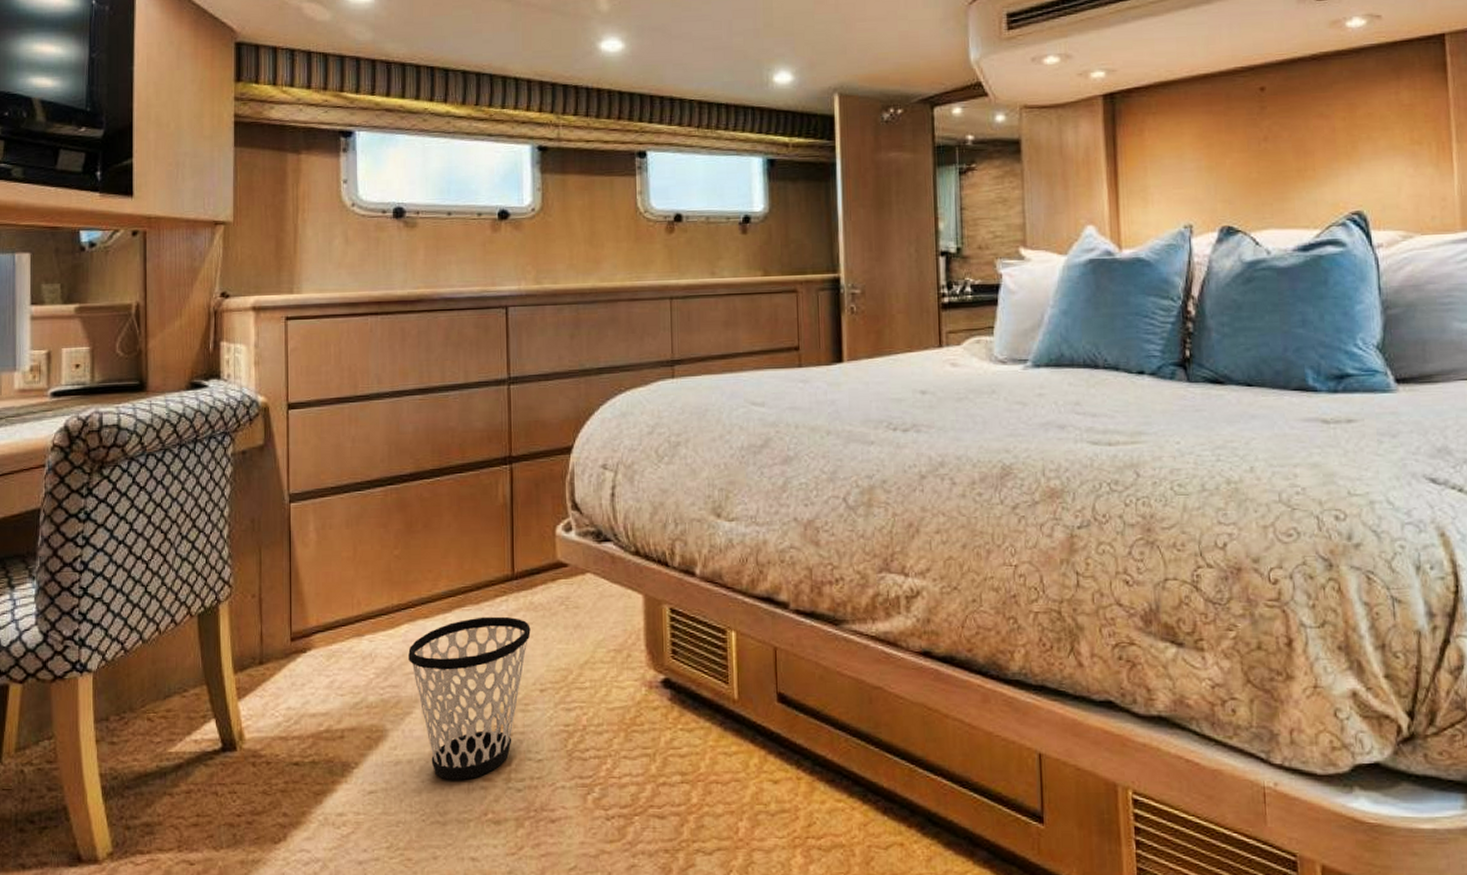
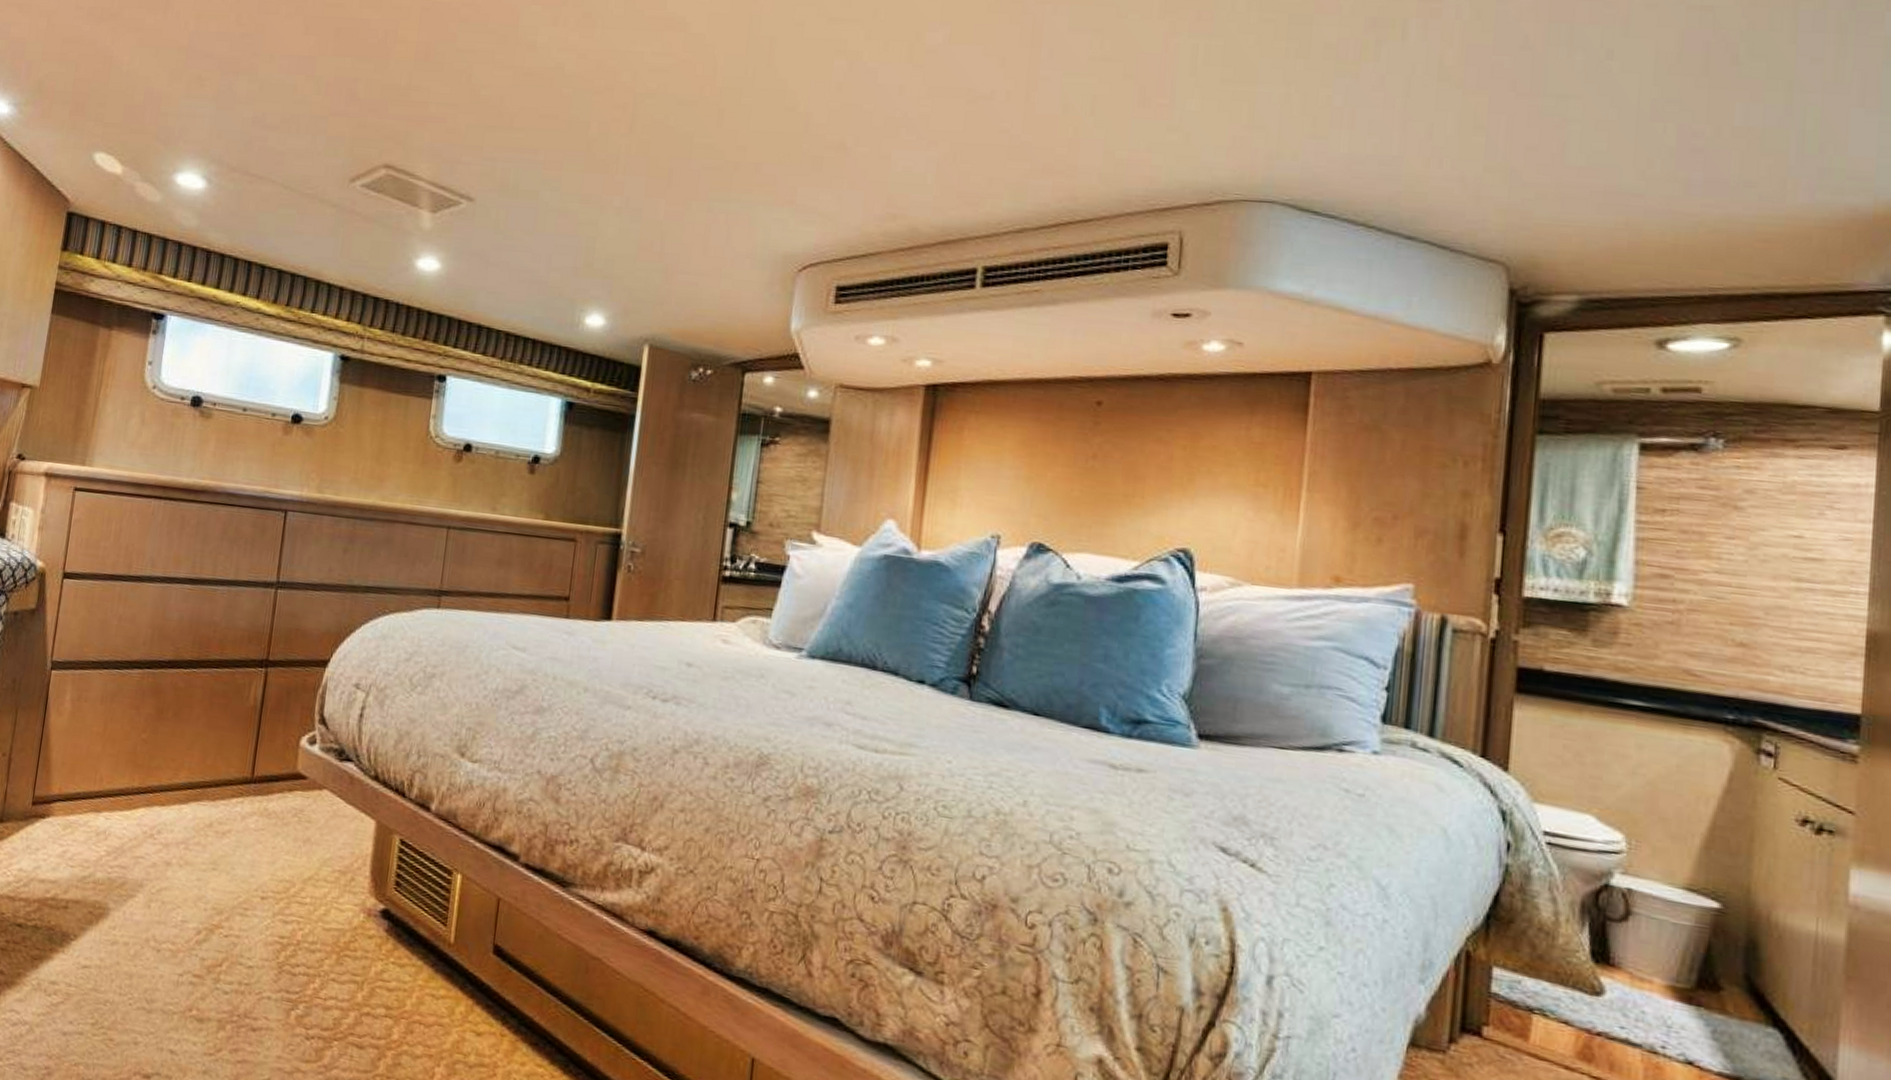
wastebasket: present [408,616,531,780] -> none [140,814,261,973]

